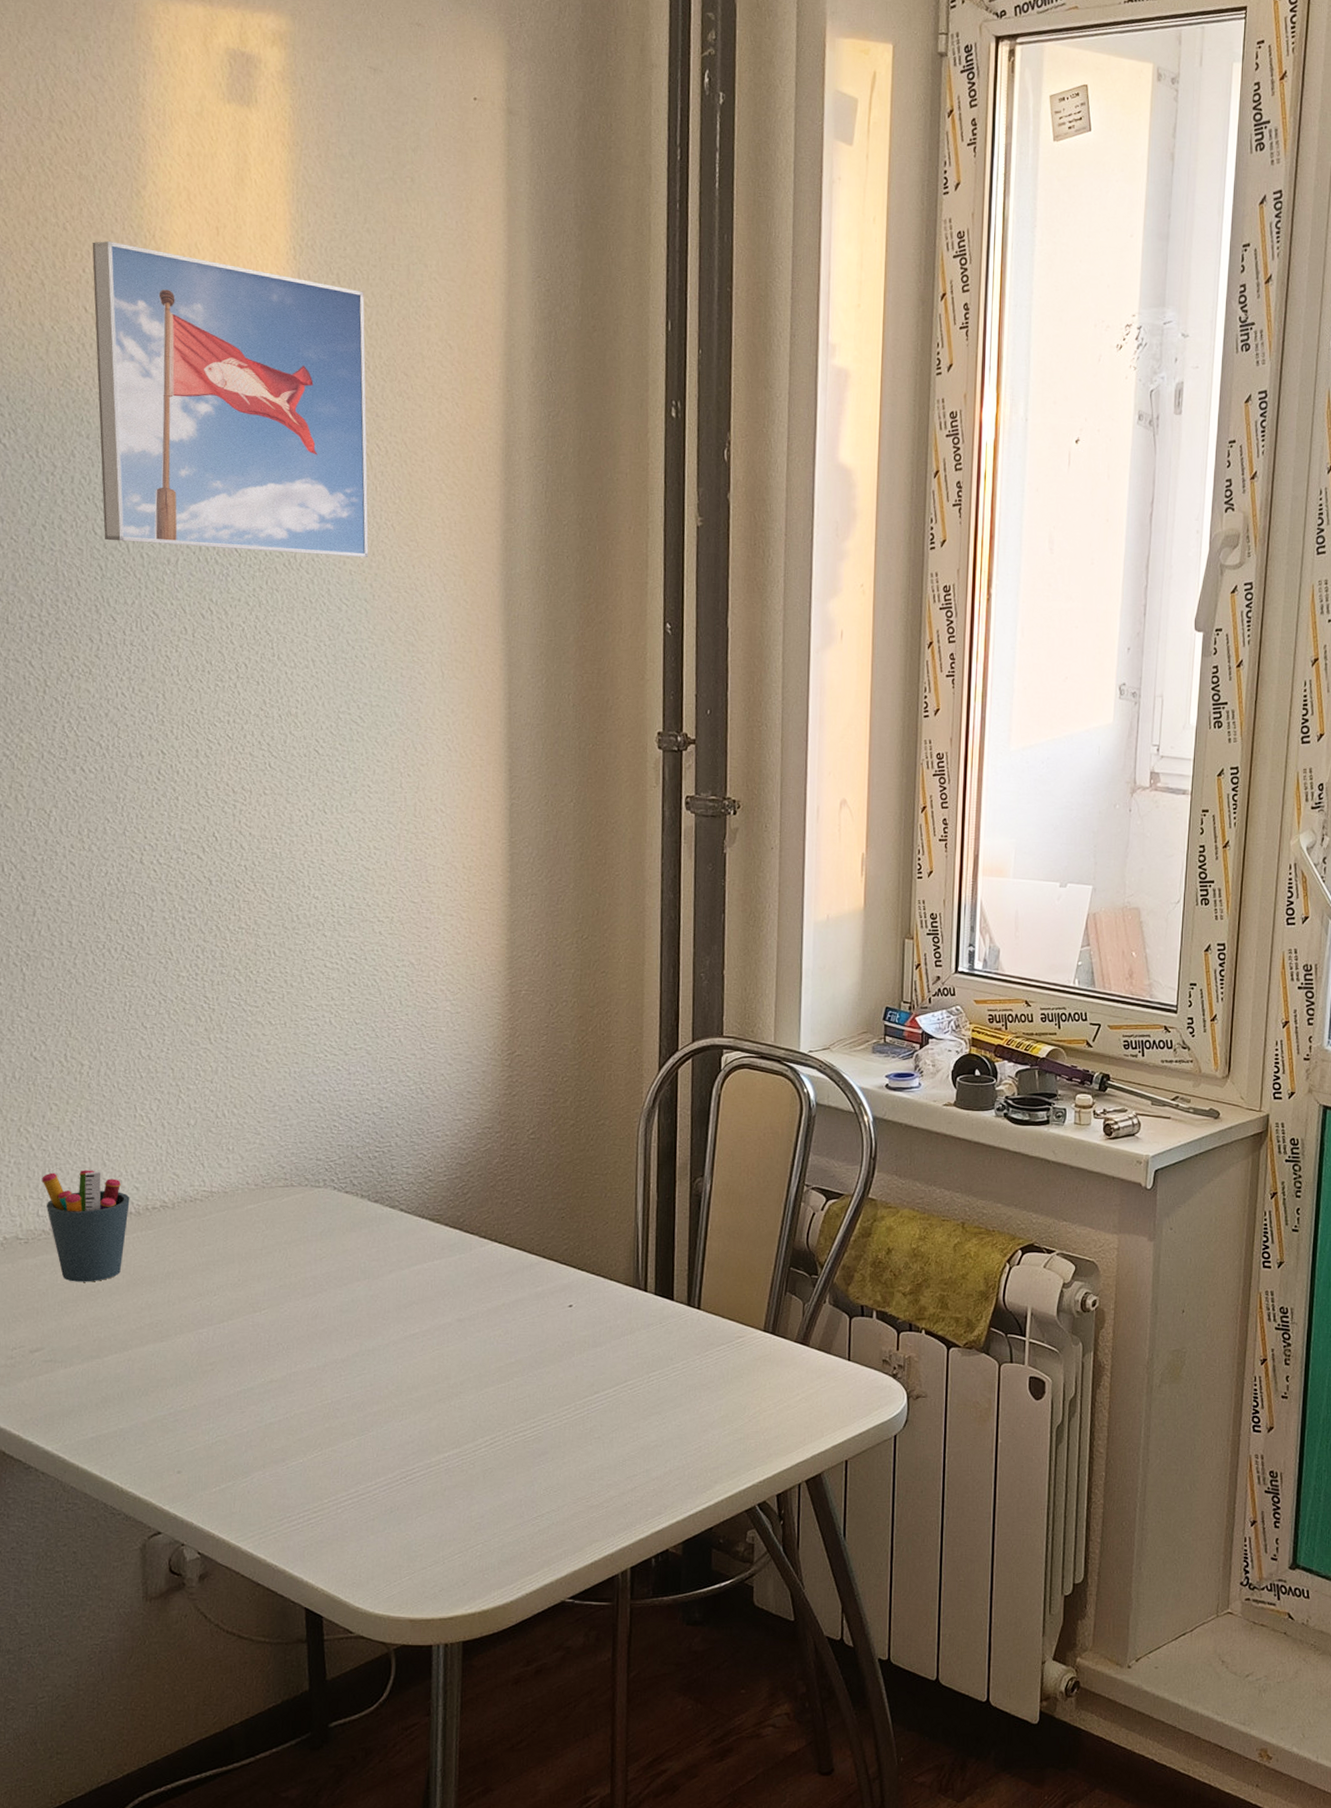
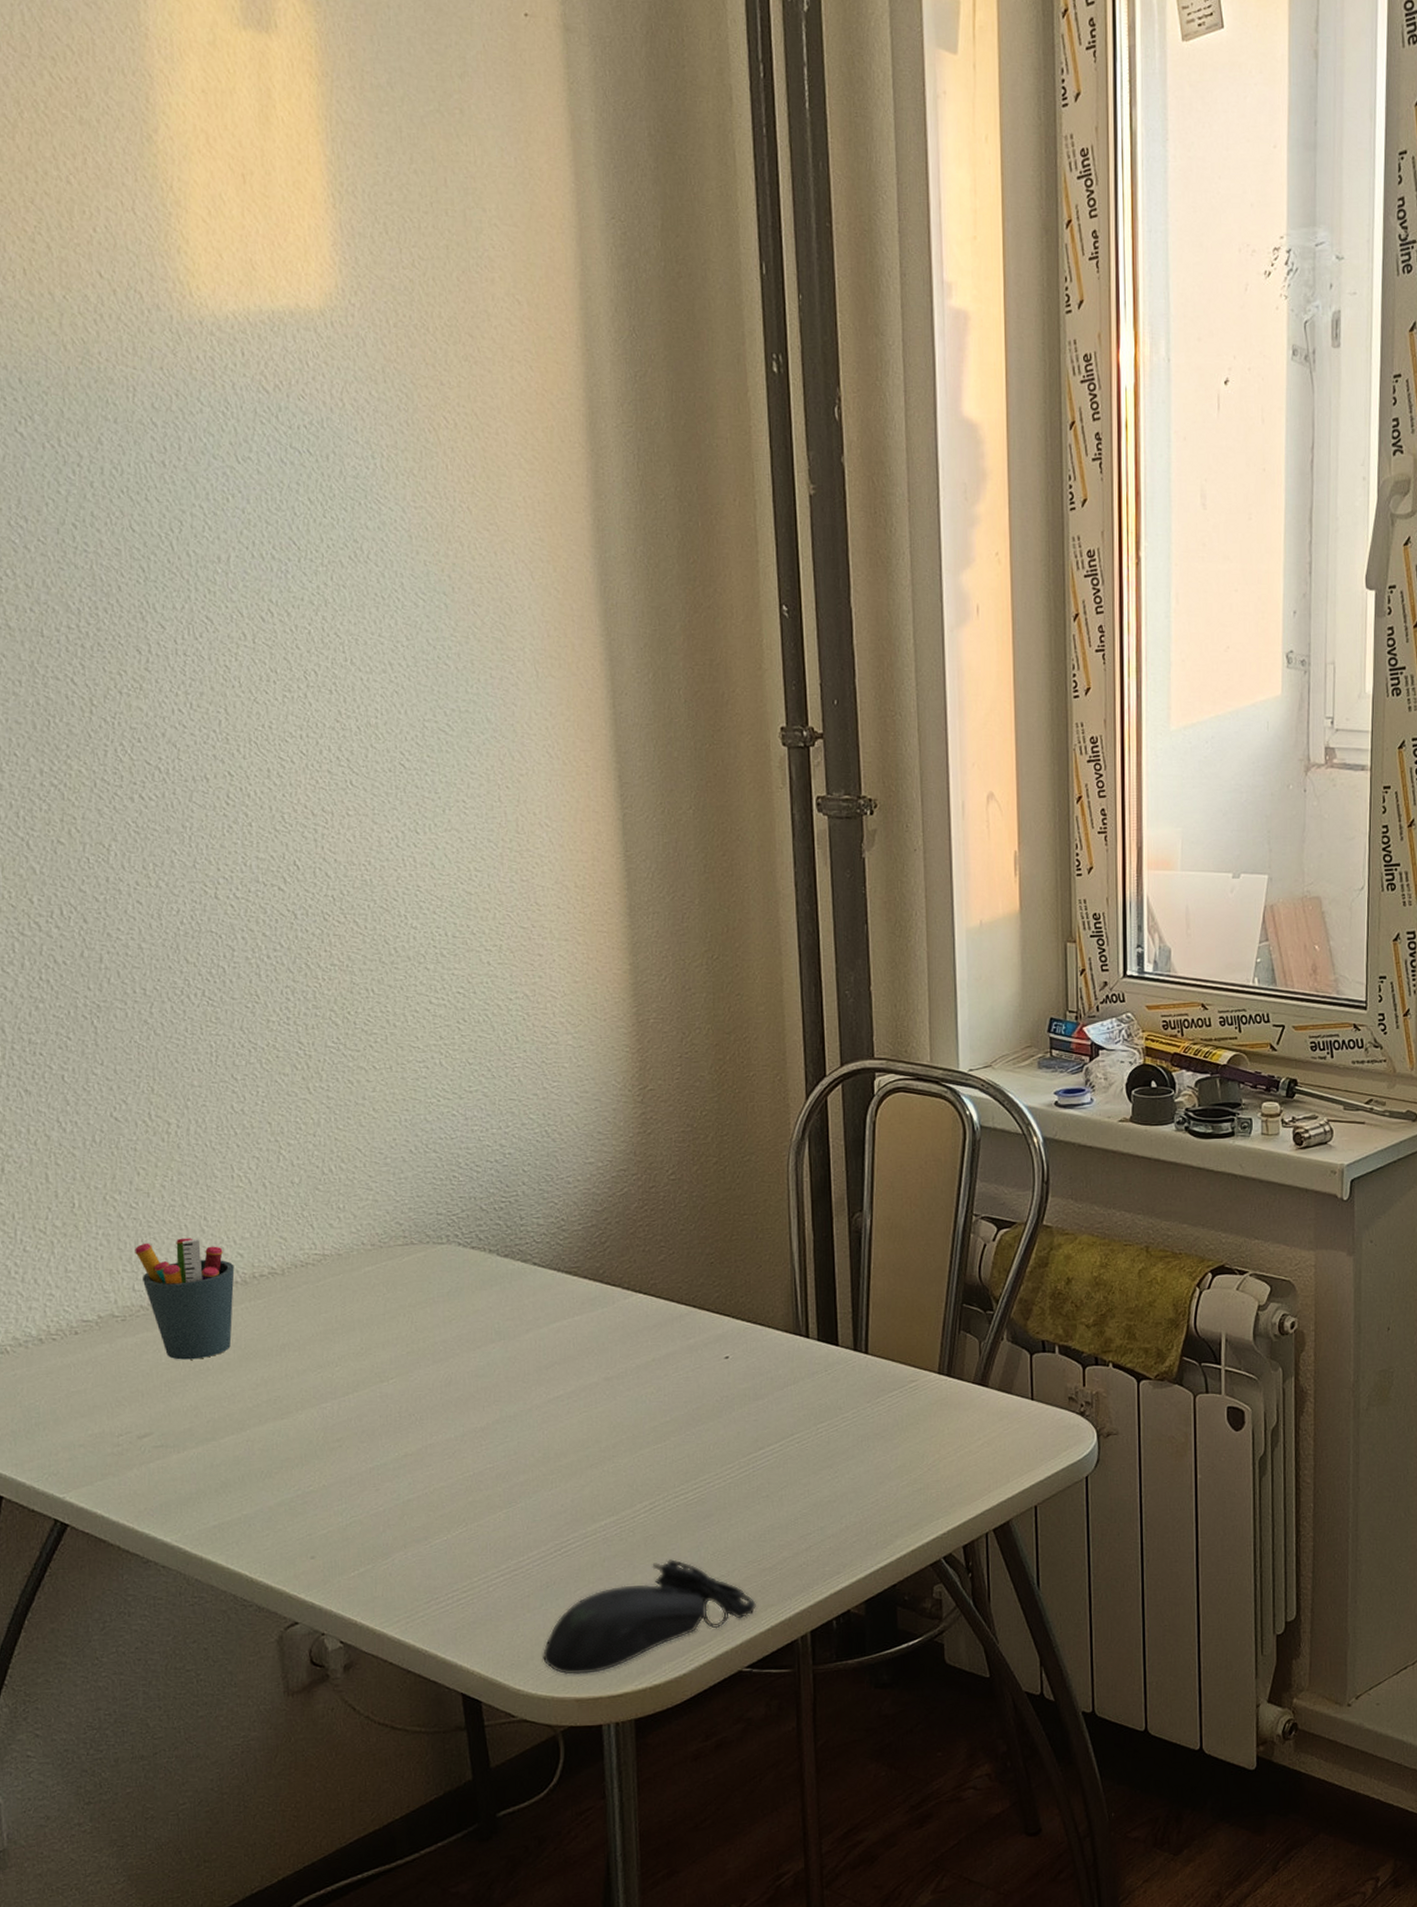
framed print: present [92,241,369,557] -> none [101,195,444,545]
computer mouse: none [382,1492,583,1596] -> present [543,1559,757,1675]

